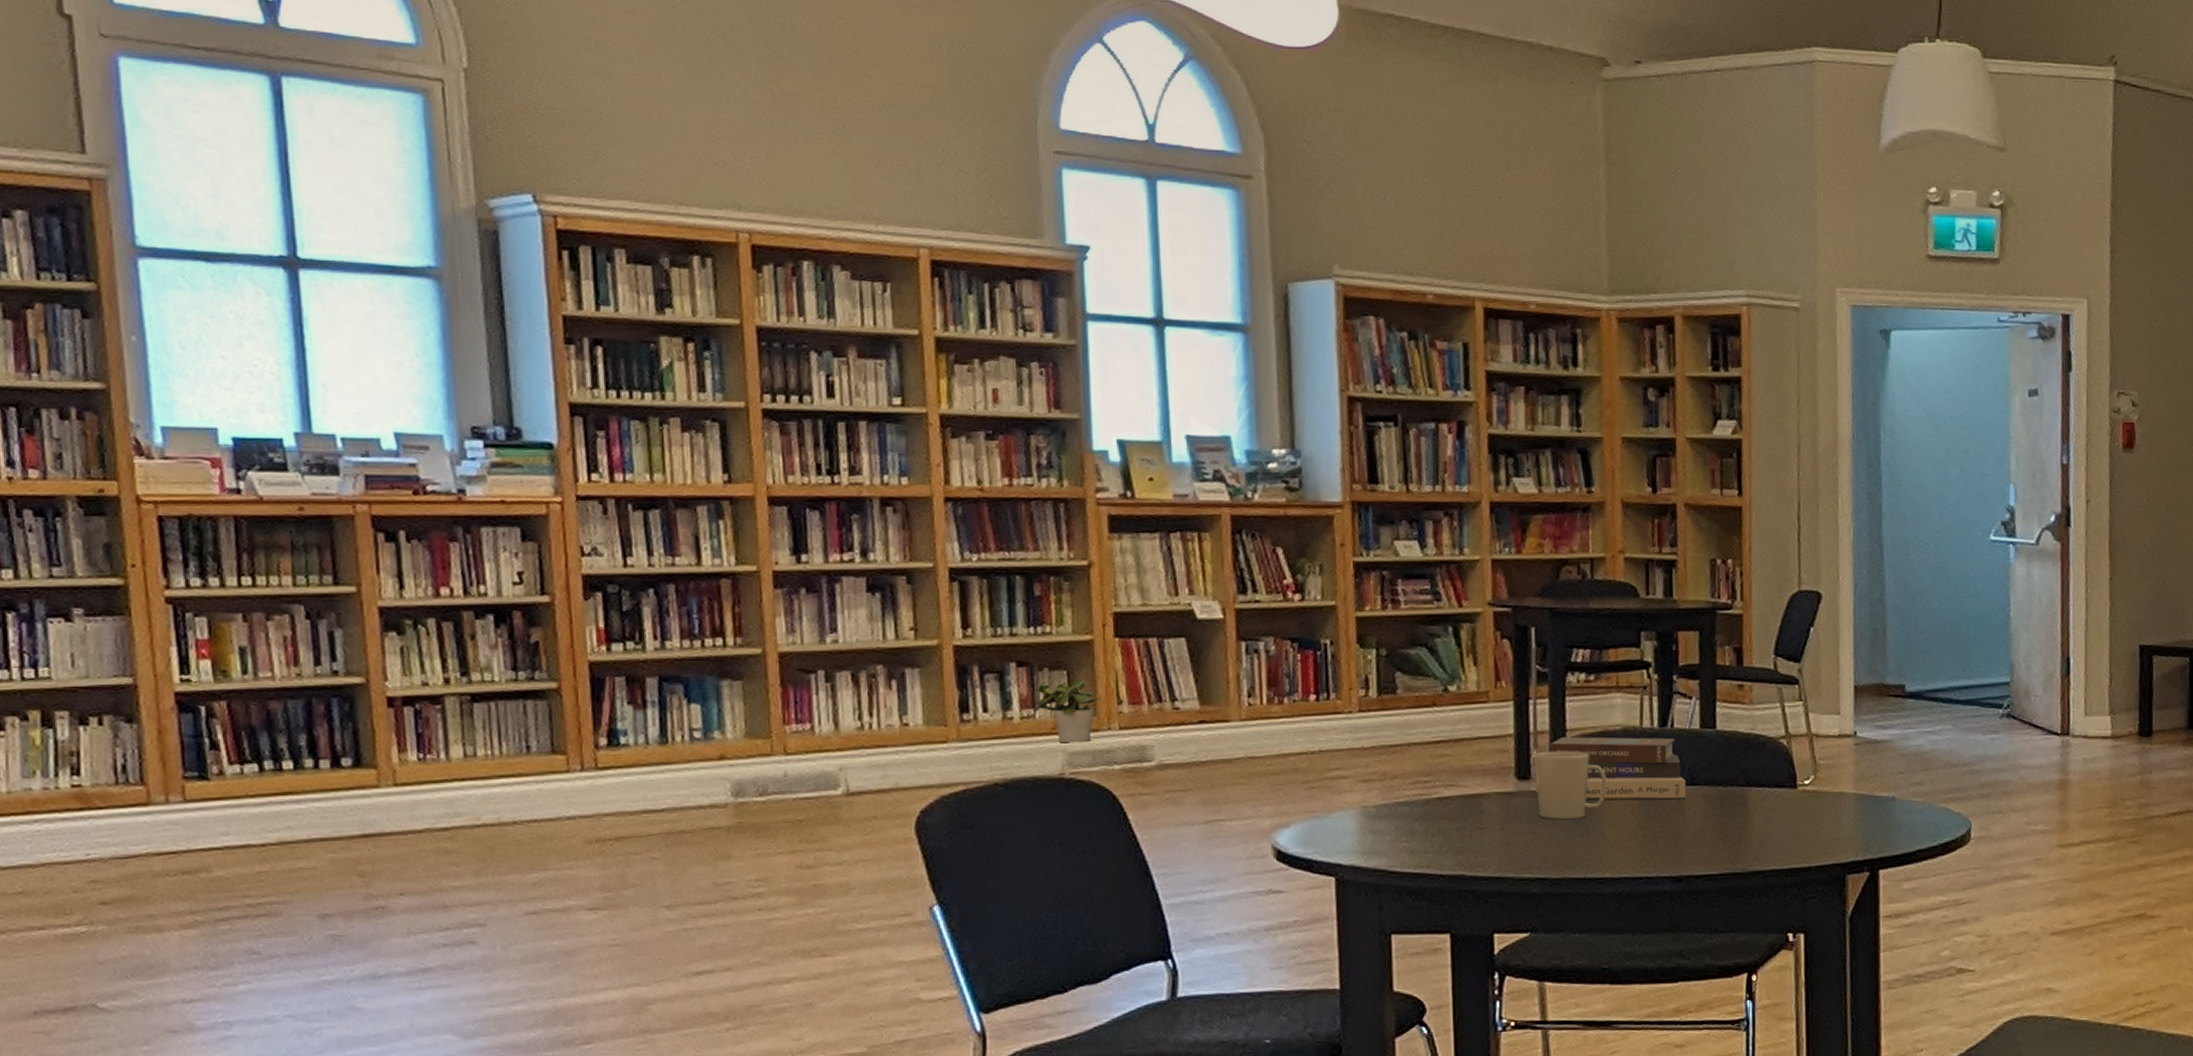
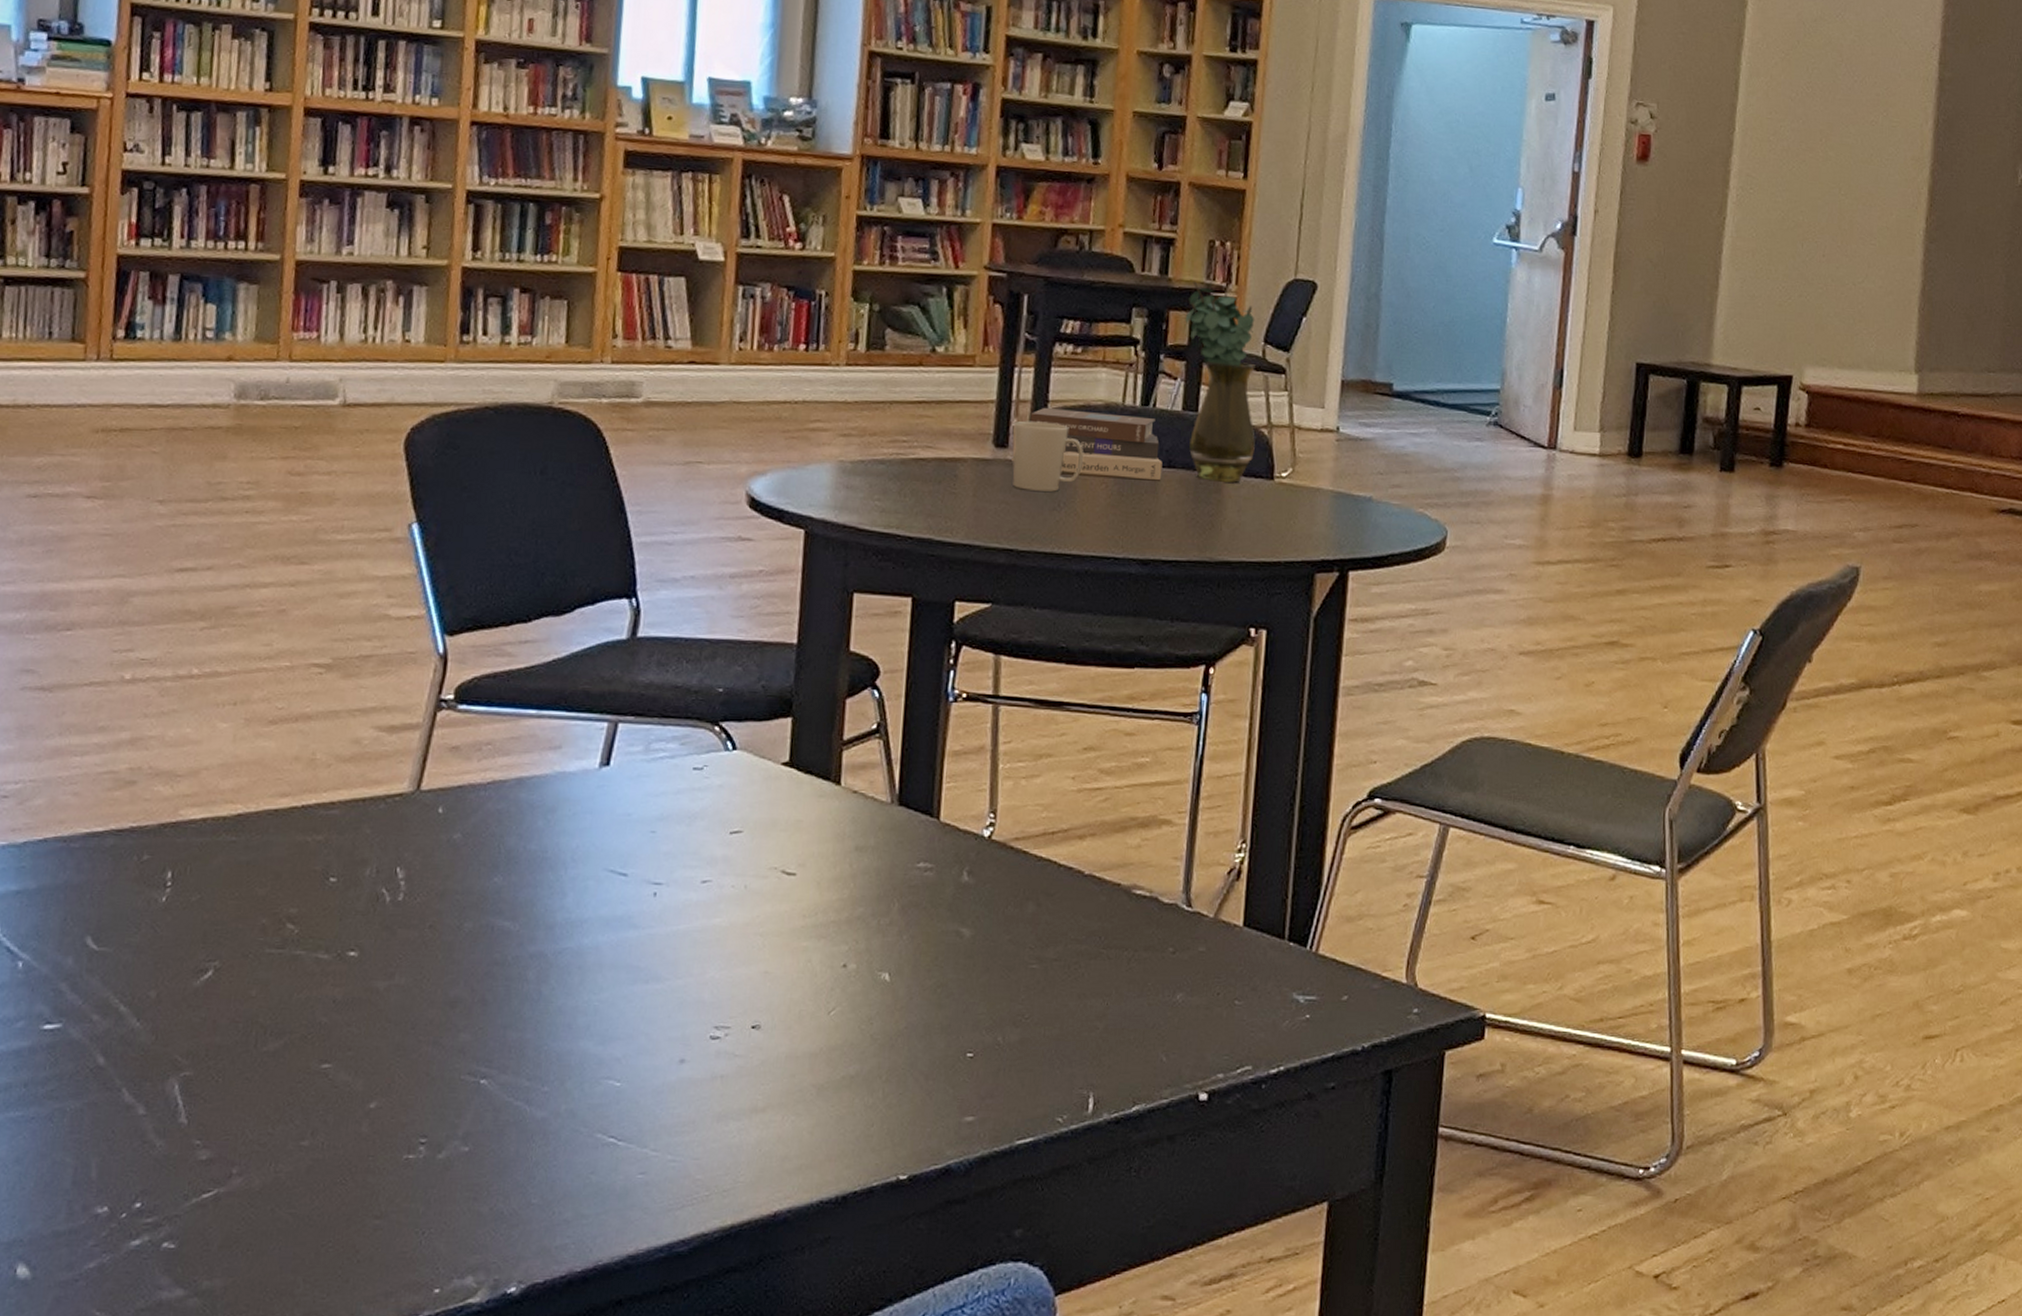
potted plant: present [1035,679,1099,743] -> none [534,308,595,374]
vase: none [1694,600,1776,795] -> present [1185,281,1255,483]

